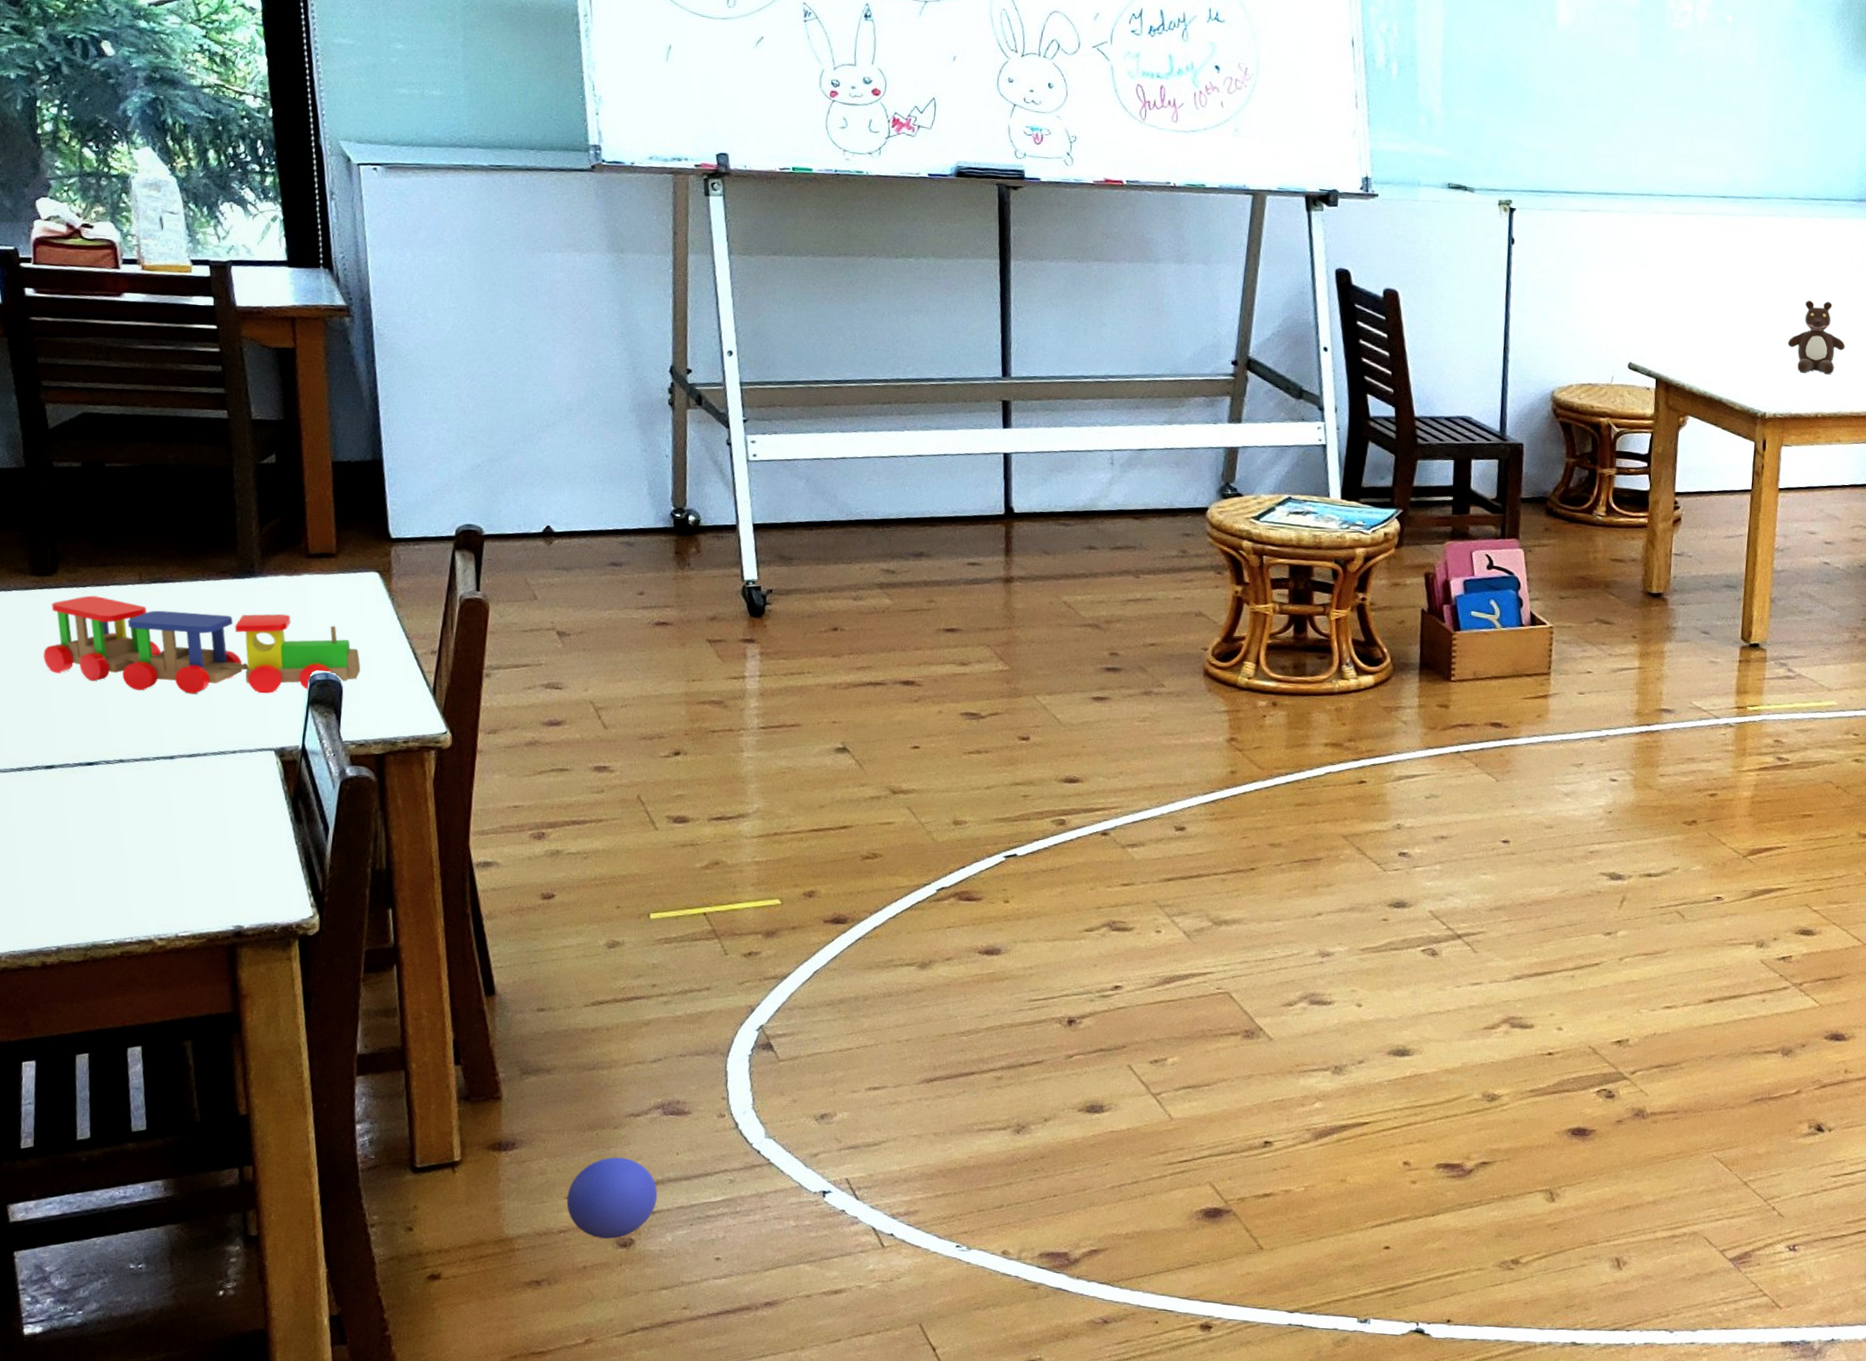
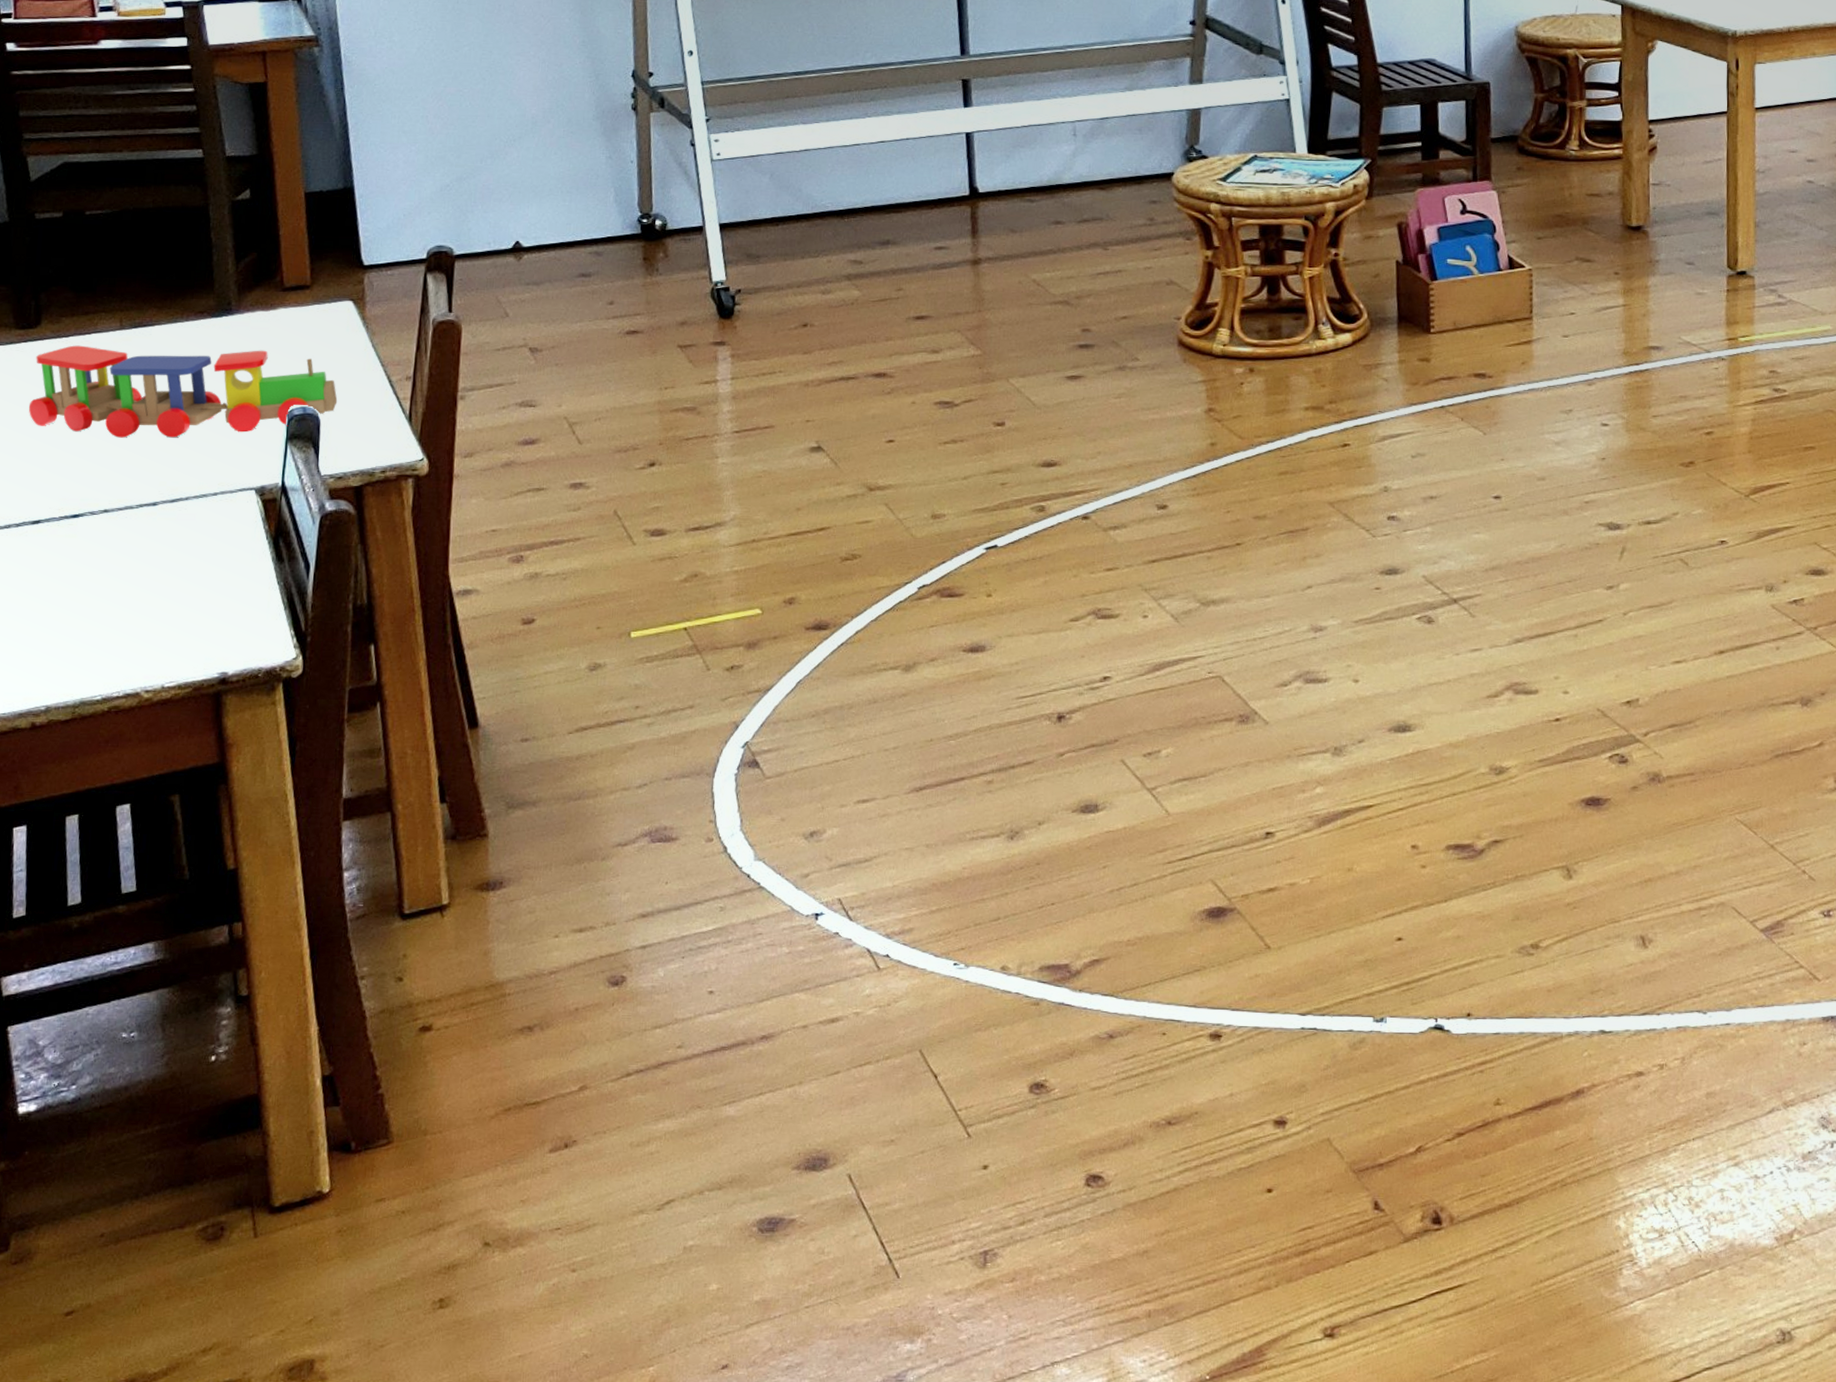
ball: present [566,1157,658,1239] -> none [556,890,648,977]

